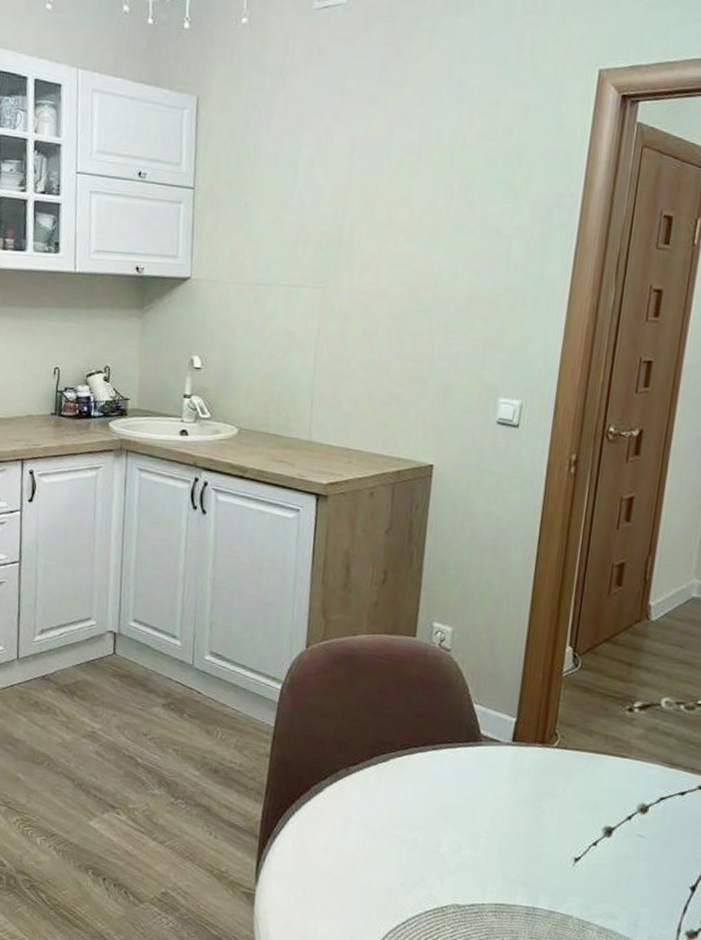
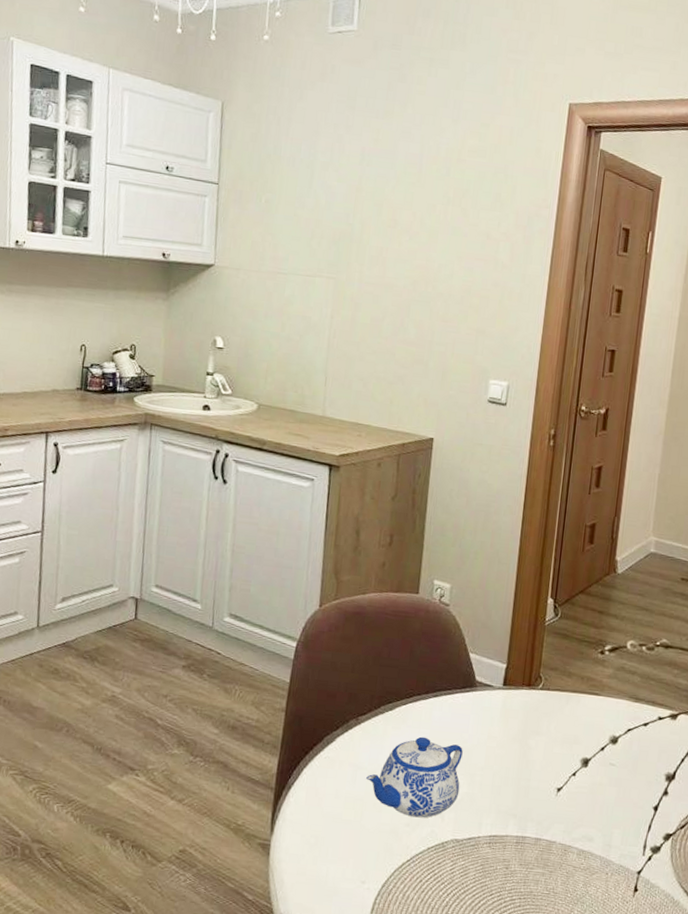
teapot: none [357,792,466,880] -> present [366,736,463,818]

